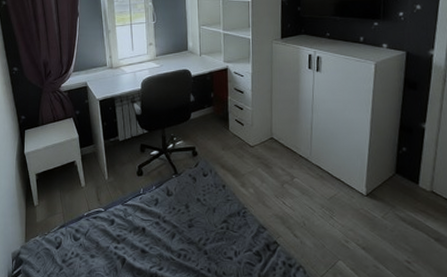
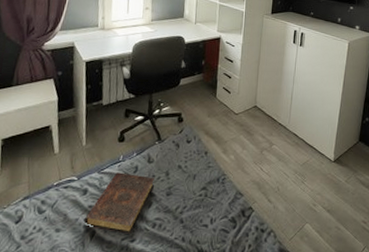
book: none [114,204,175,262] -> present [83,172,154,234]

